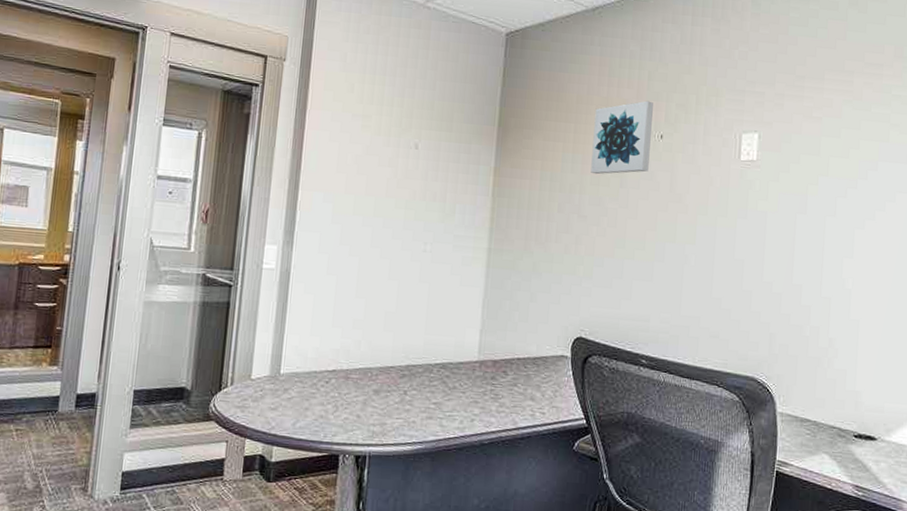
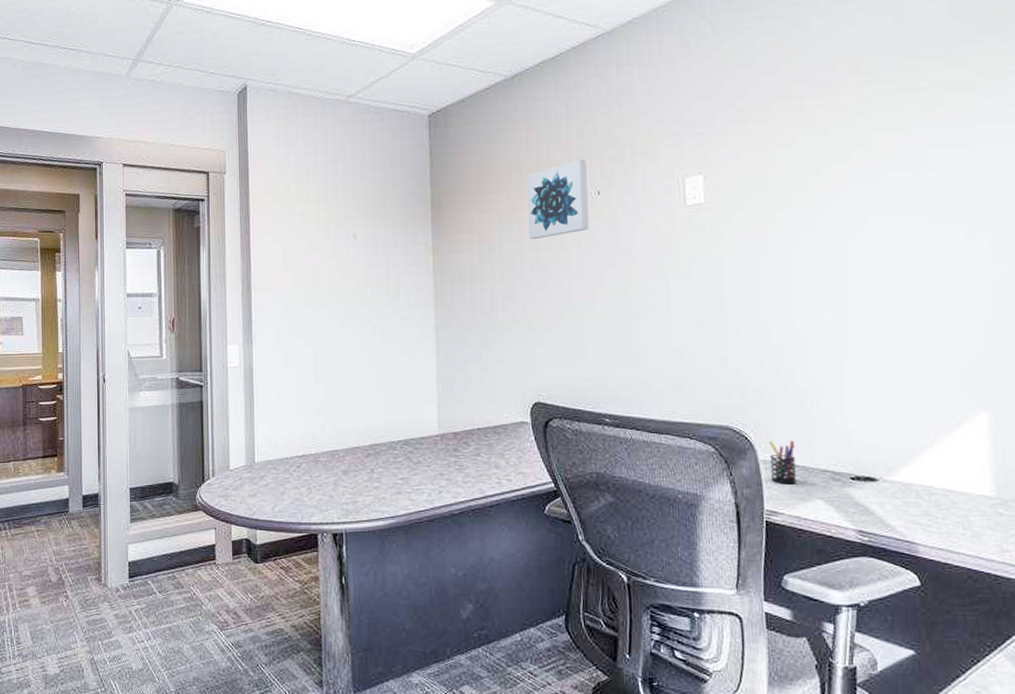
pen holder: none [785,394,810,438] -> present [768,440,796,484]

